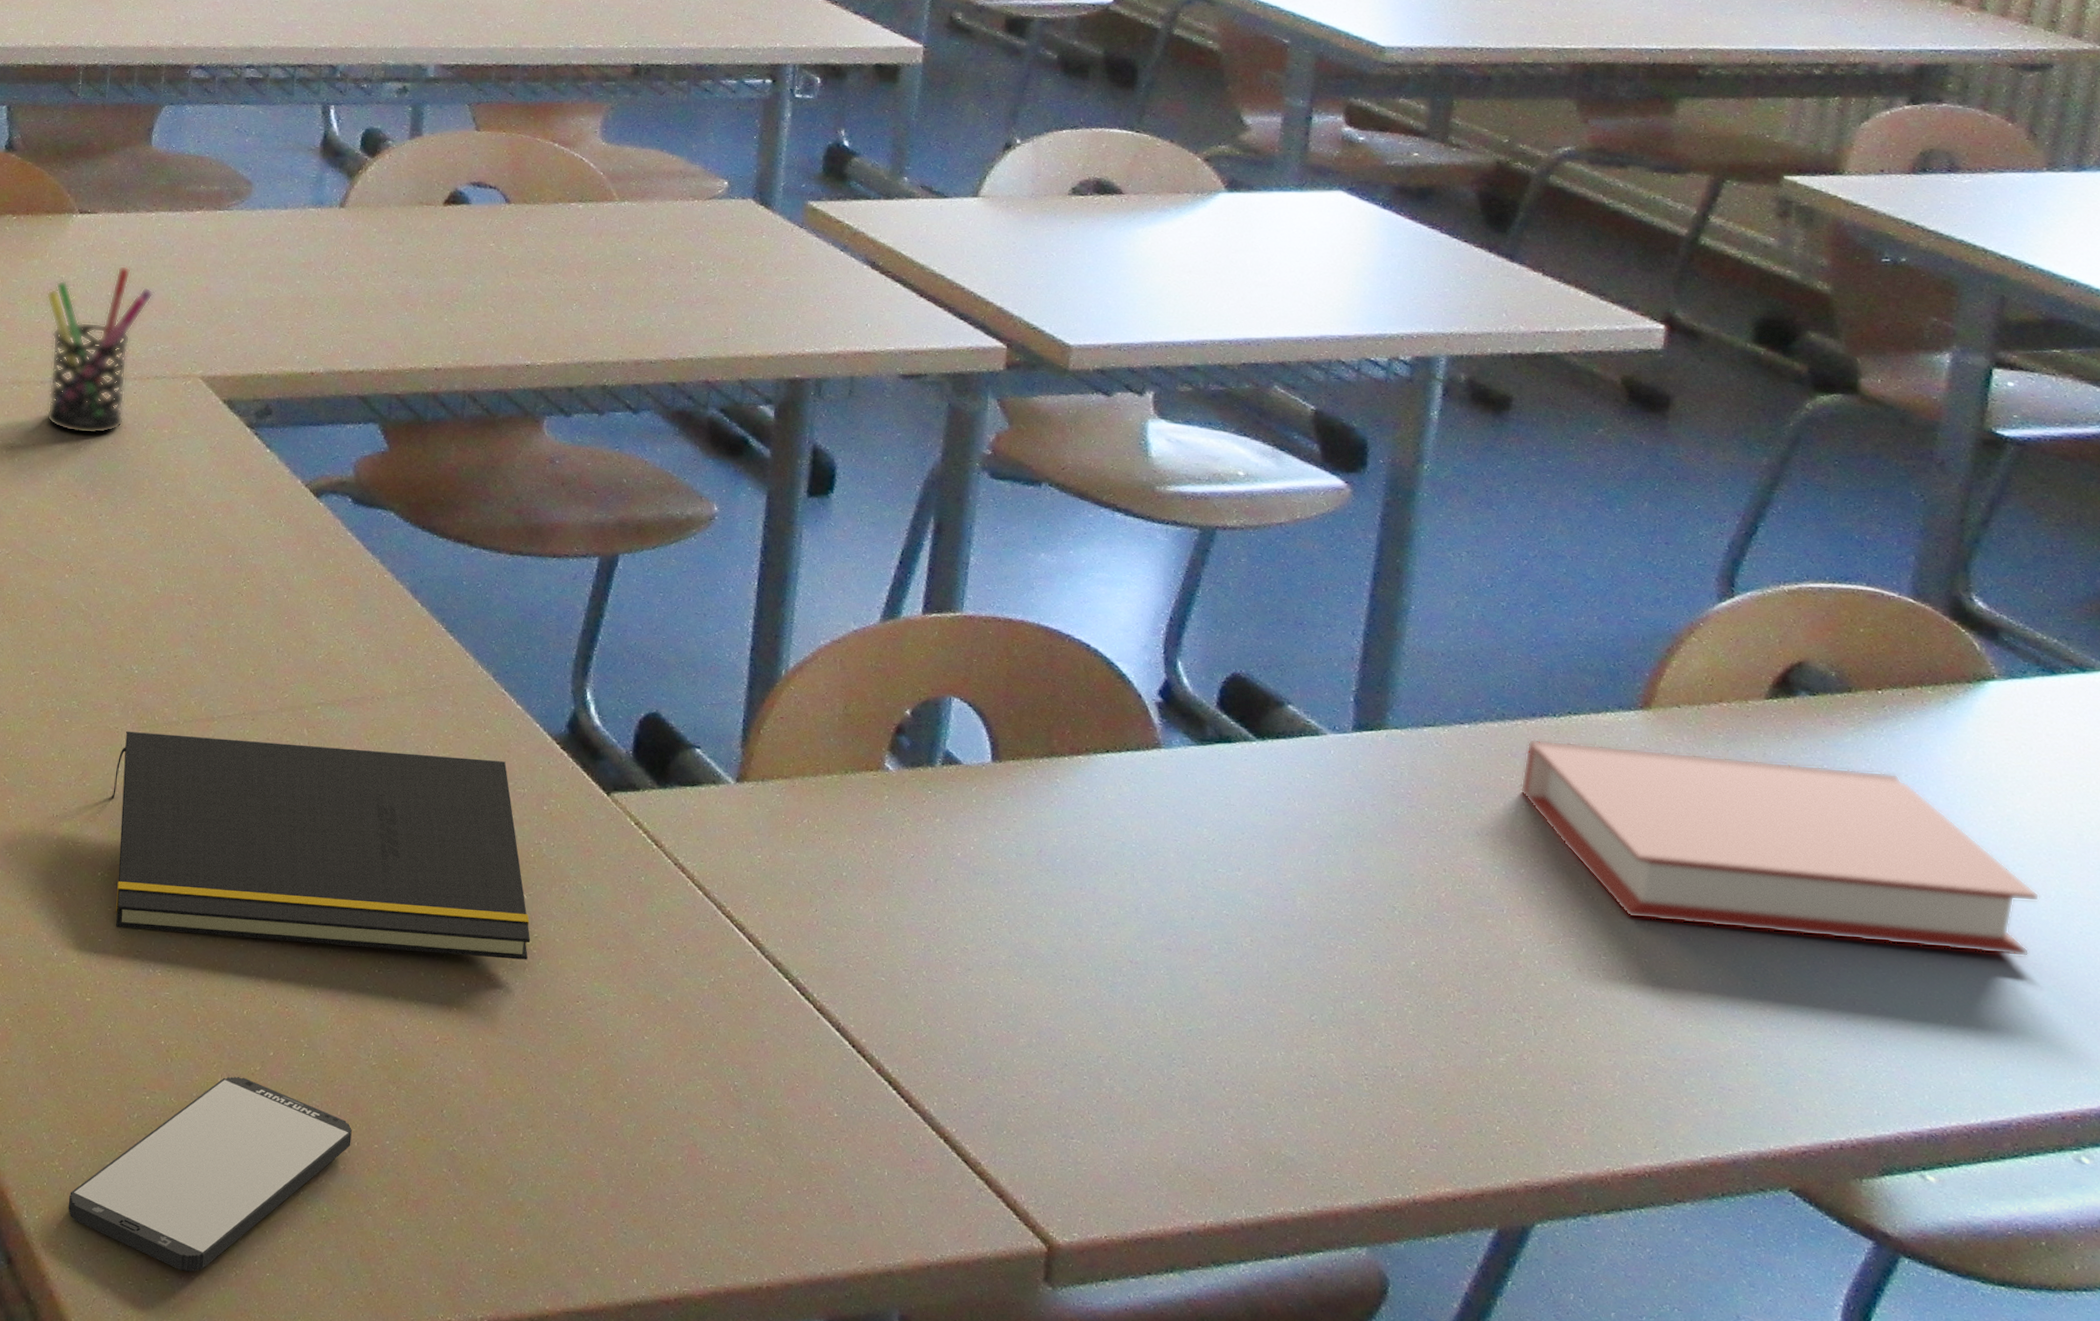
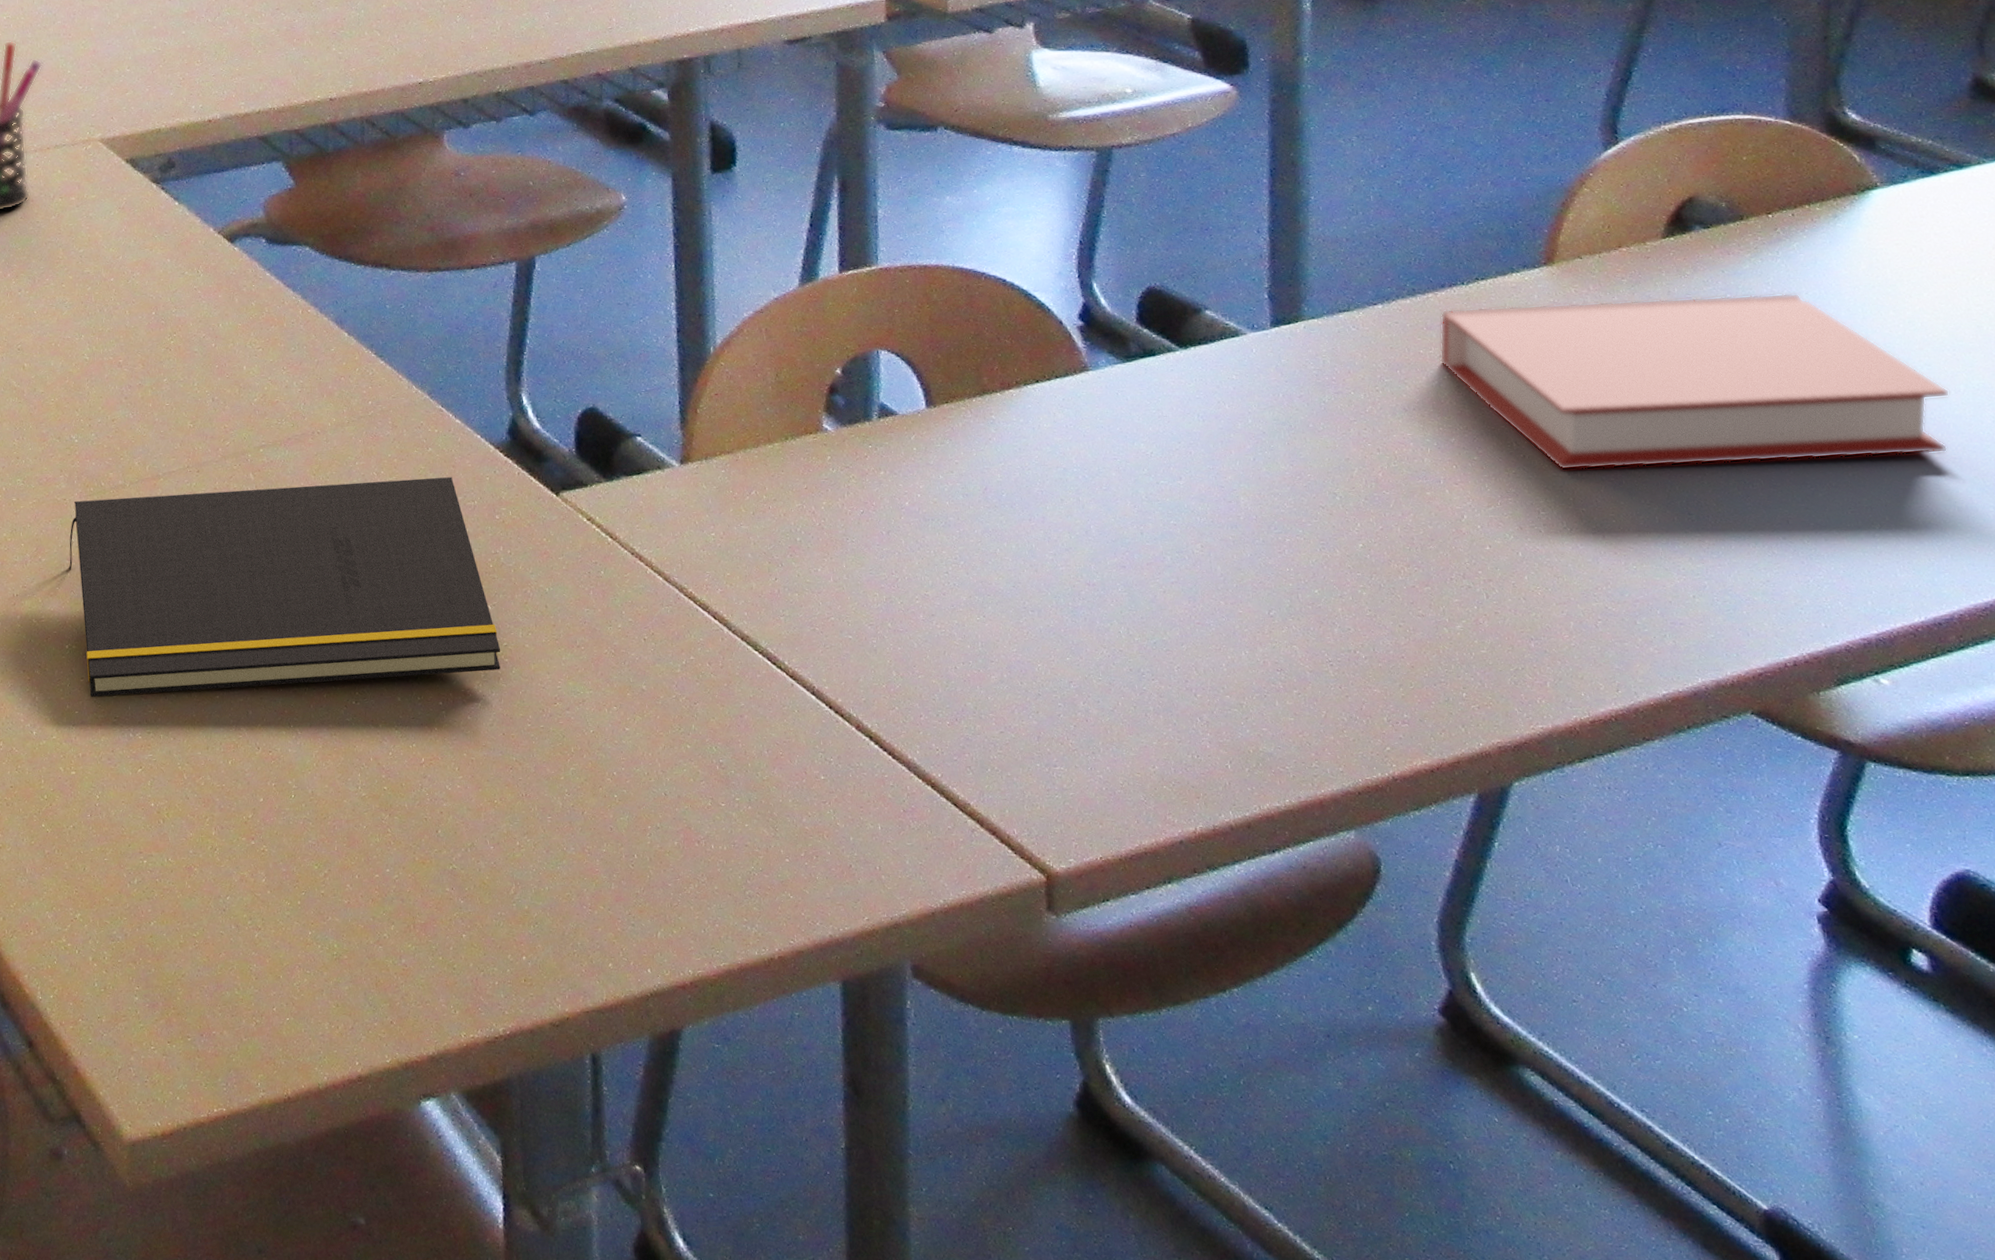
smartphone: present [68,1076,352,1272] -> none [80,827,352,1029]

